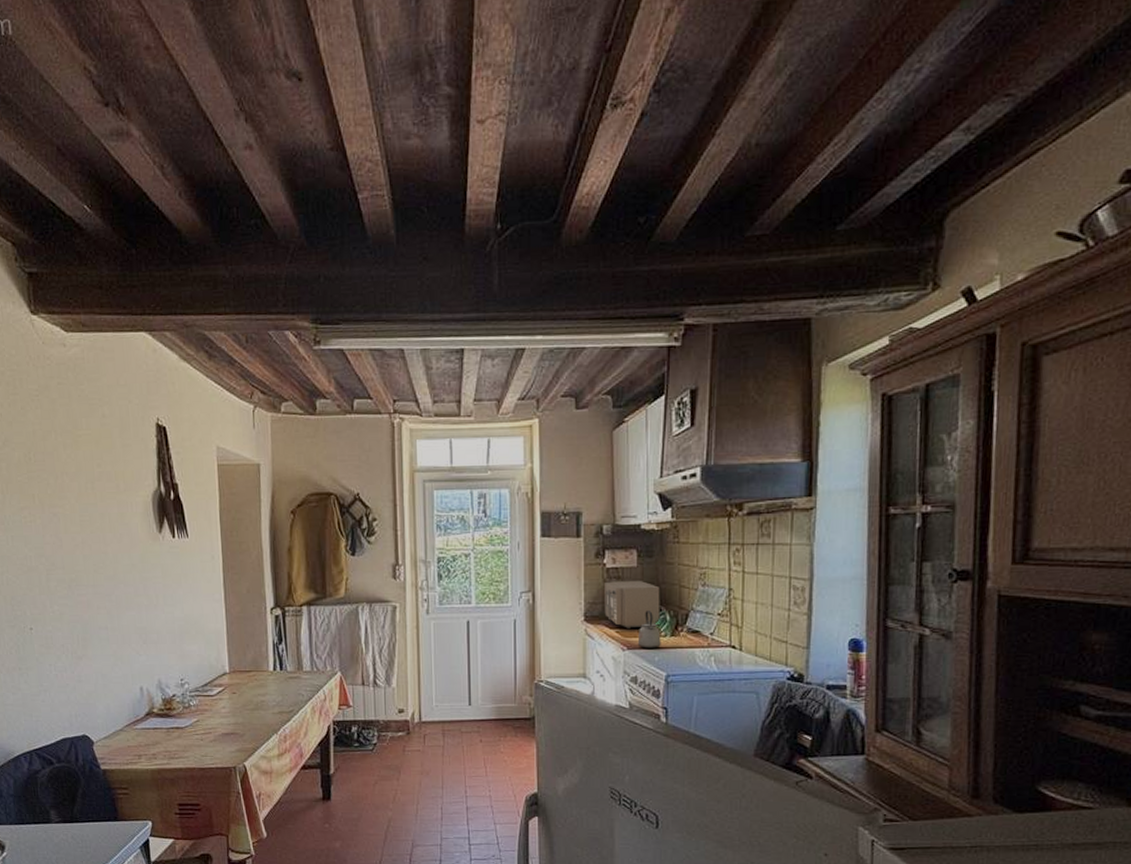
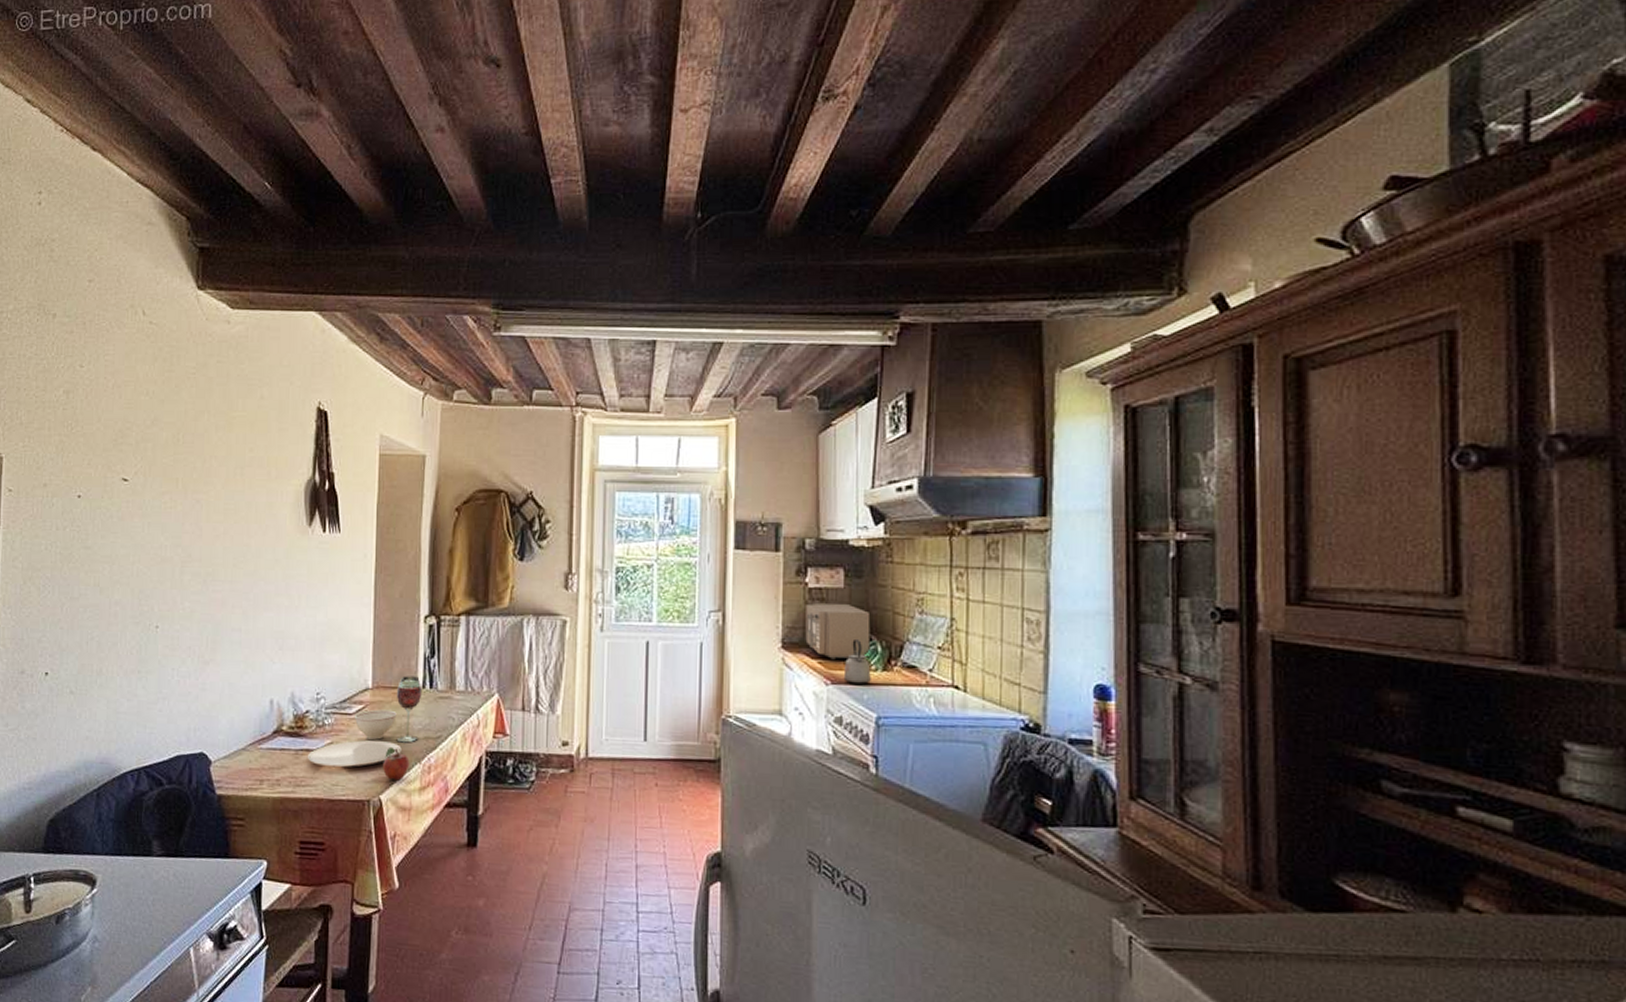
plate: none [178,717,260,741] -> present [308,740,402,768]
bowl: none [215,690,253,716] -> present [354,709,397,740]
fruit: none [244,721,268,749] -> present [383,746,410,781]
wineglass: none [251,660,274,718] -> present [396,676,423,743]

